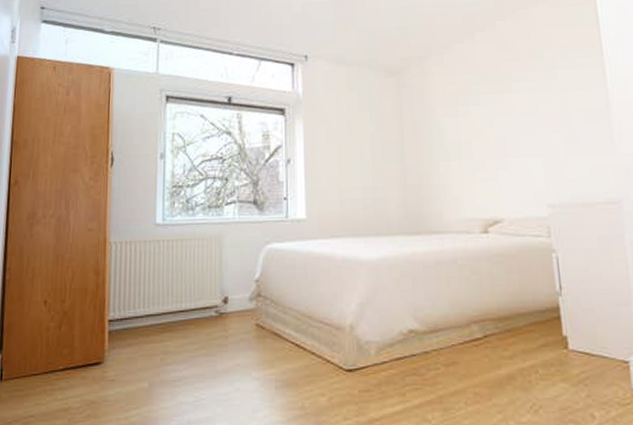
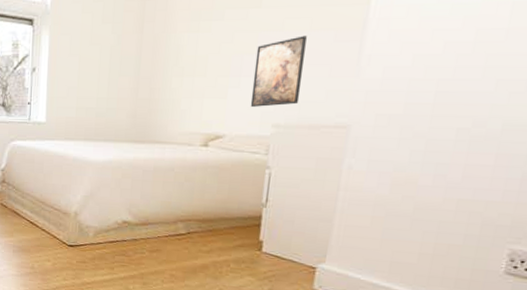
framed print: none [516,116,568,188] -> present [250,35,307,107]

